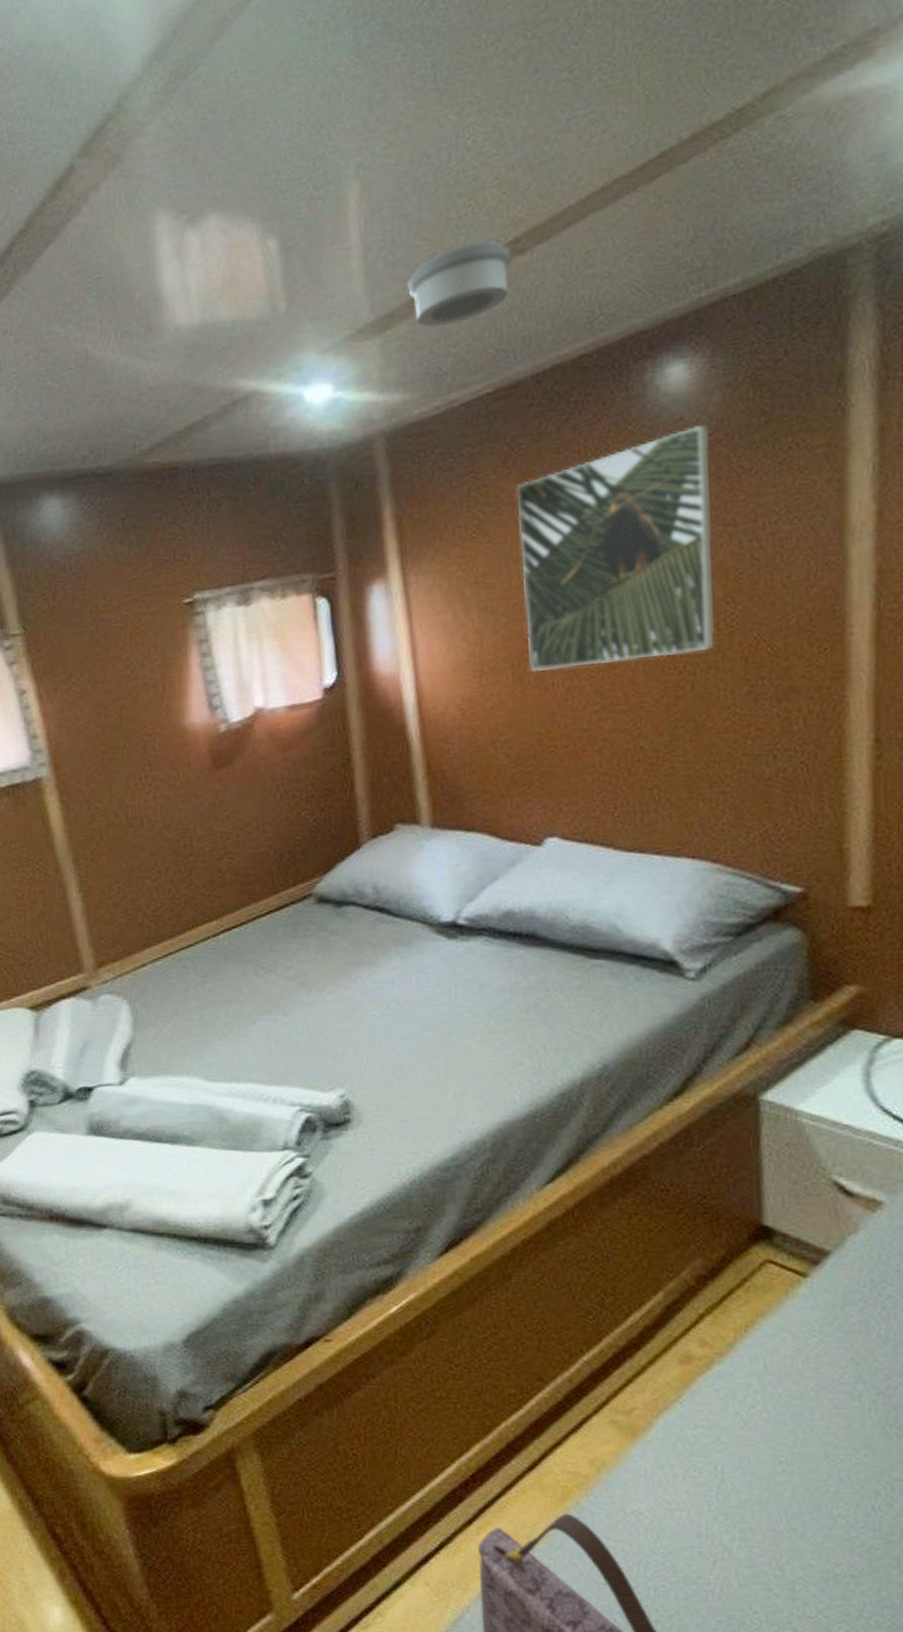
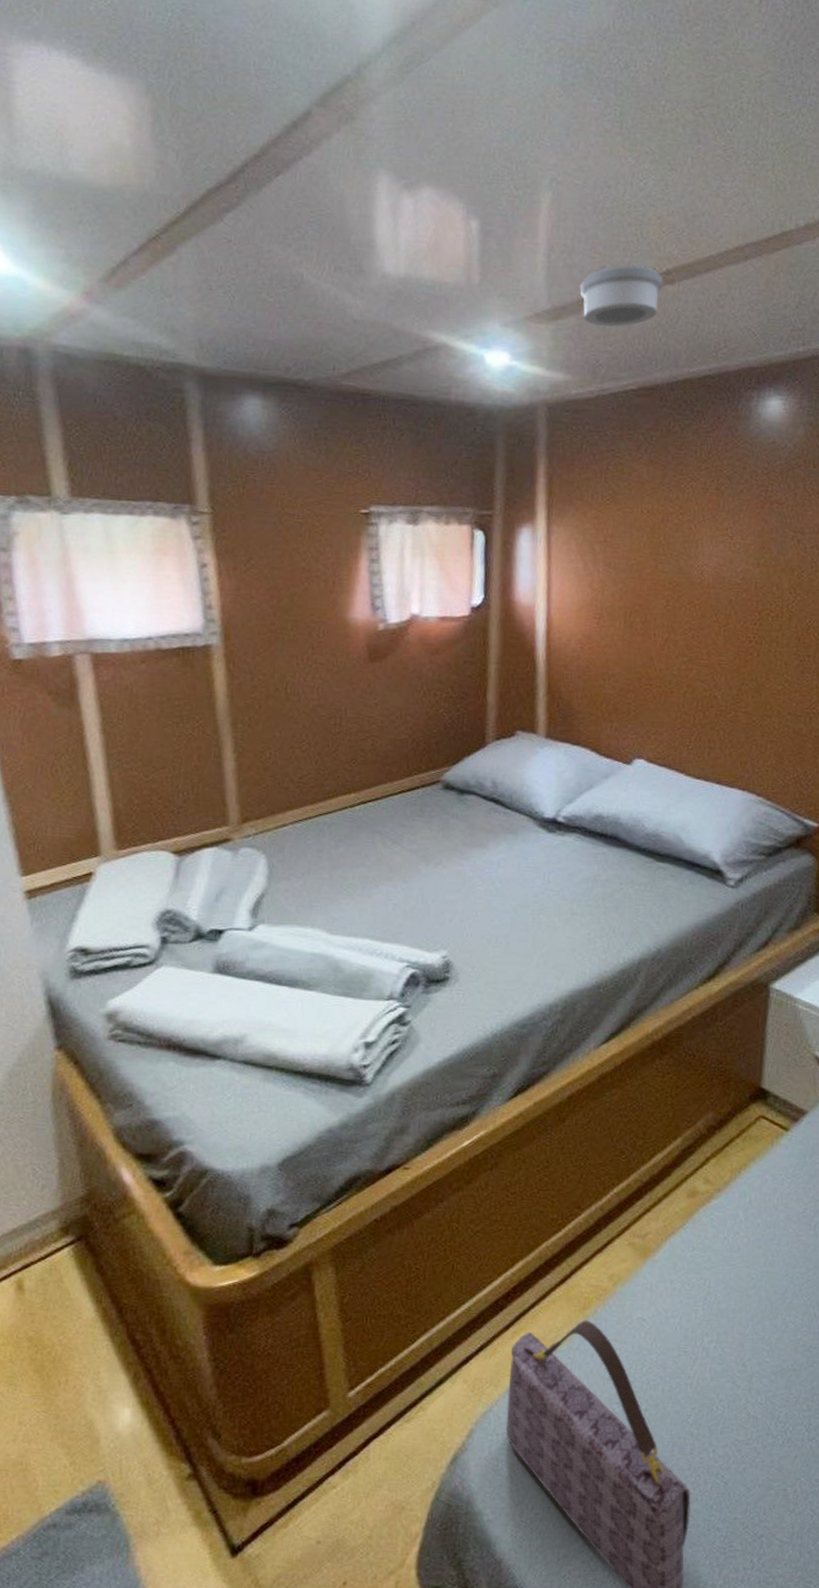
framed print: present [516,425,716,672] -> none [639,450,793,627]

